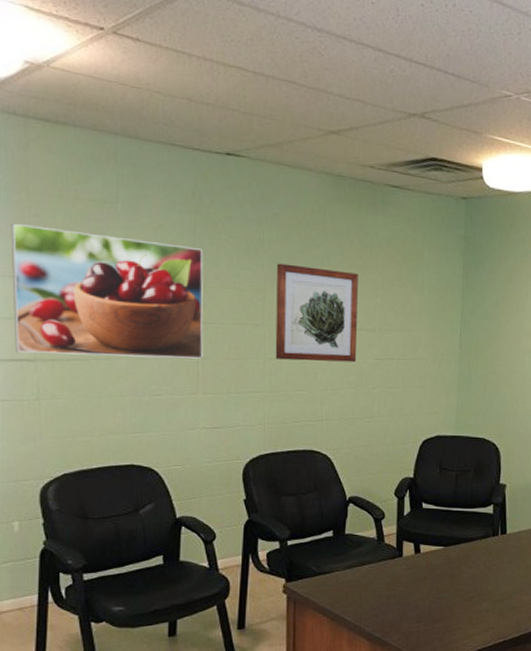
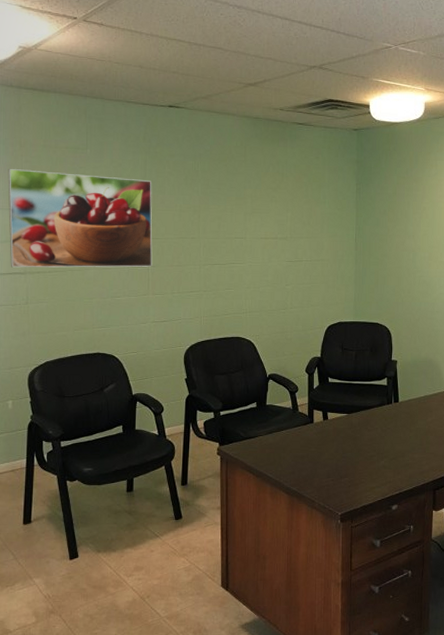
wall art: present [275,263,359,363] -> none [208,189,273,265]

